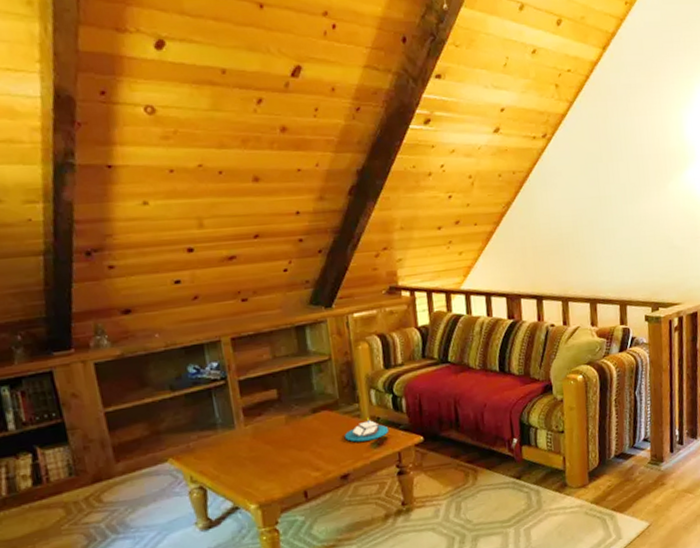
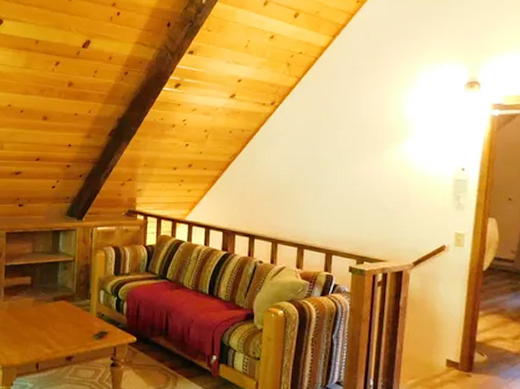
candle: present [344,417,389,442] -> none [74,313,110,332]

